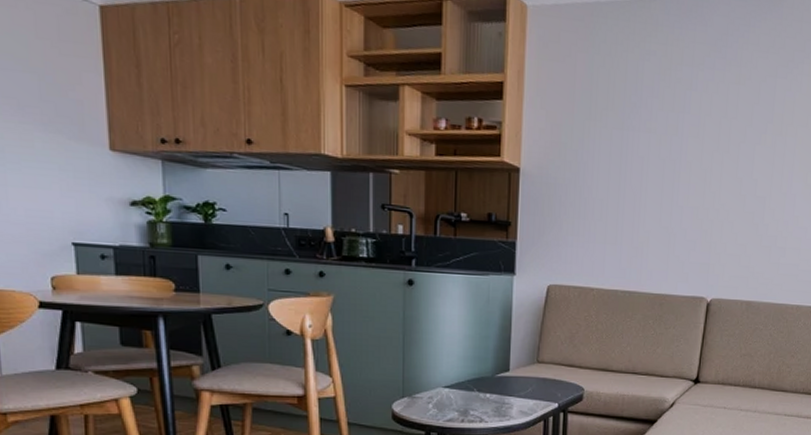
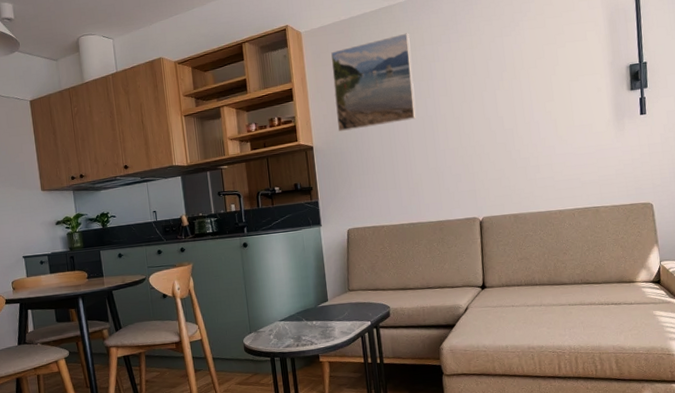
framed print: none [555,42,667,160] -> present [330,33,416,131]

